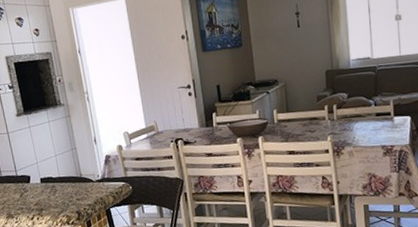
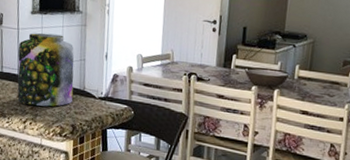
jar: none [11,130,72,202] -> present [17,33,74,107]

